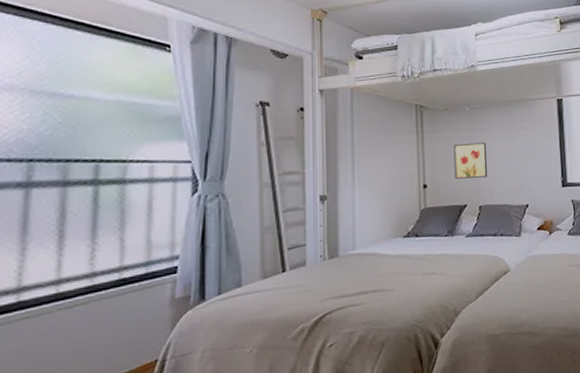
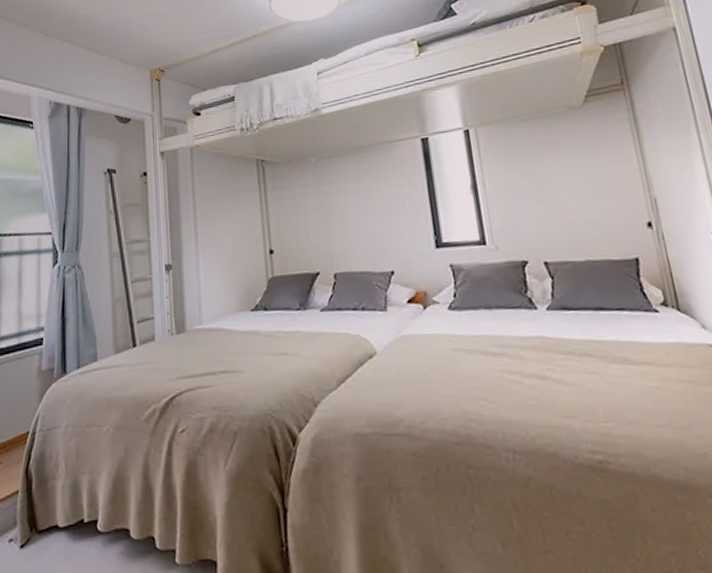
wall art: present [454,142,487,179] -> none [300,197,341,242]

